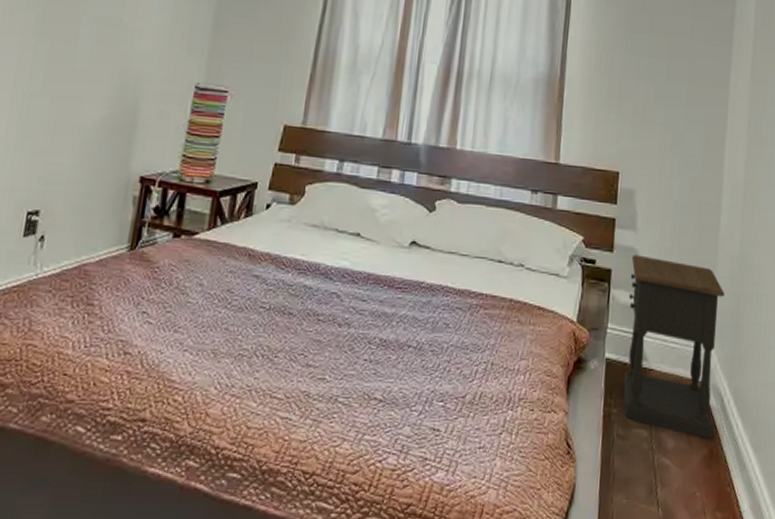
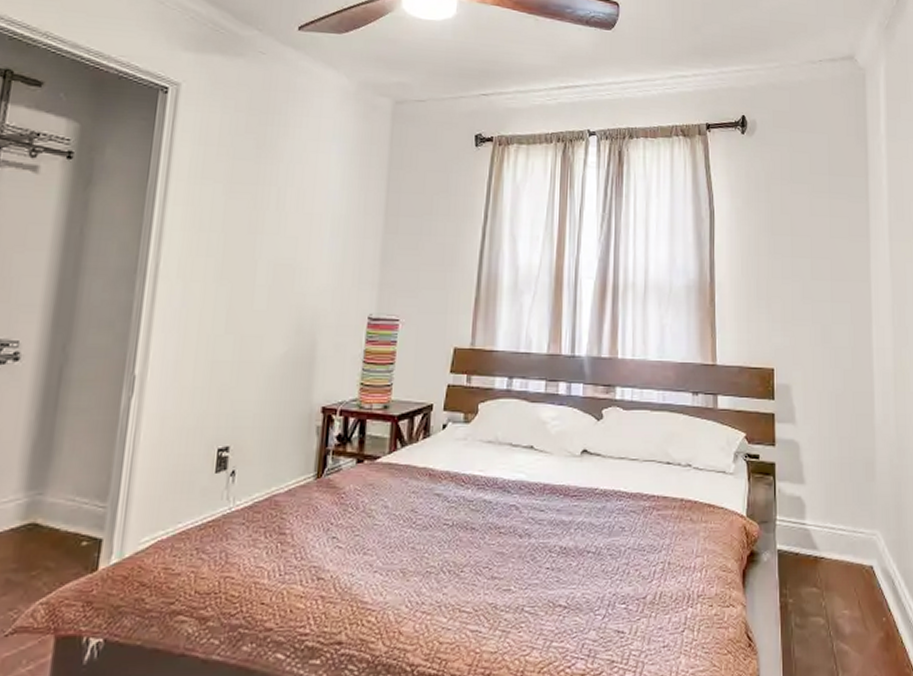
nightstand: present [623,254,725,440] -> none [793,447,887,623]

